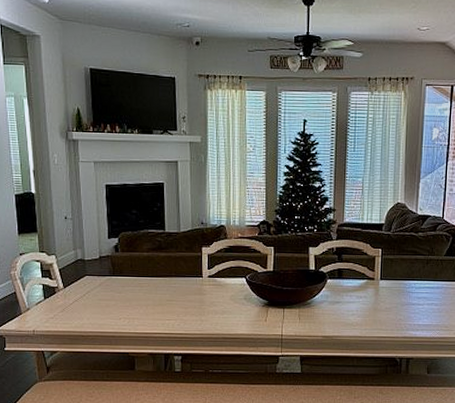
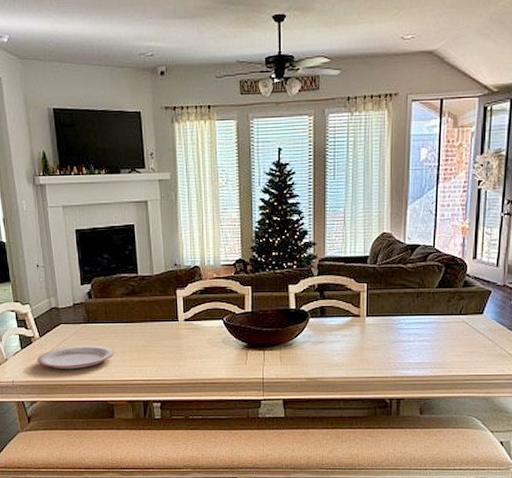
plate: none [60,297,138,321] -> present [37,345,115,370]

